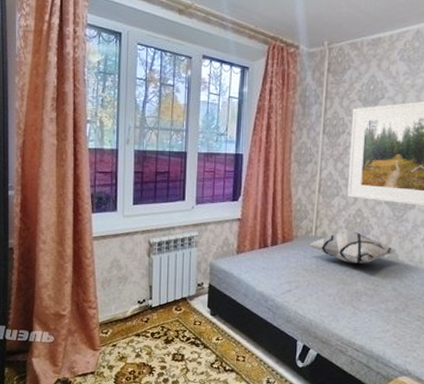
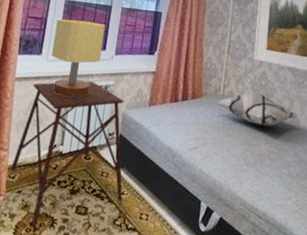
side table: none [102,233,218,375] -> present [10,81,124,227]
table lamp: none [128,171,182,251] -> present [52,19,105,97]

